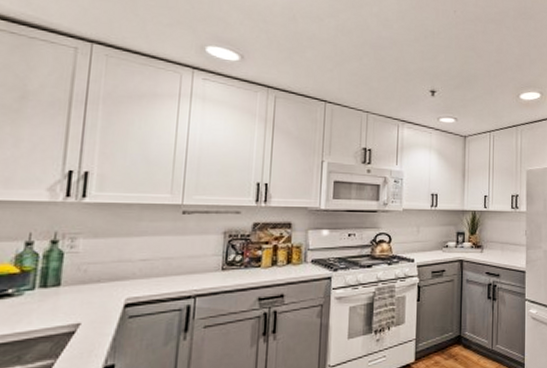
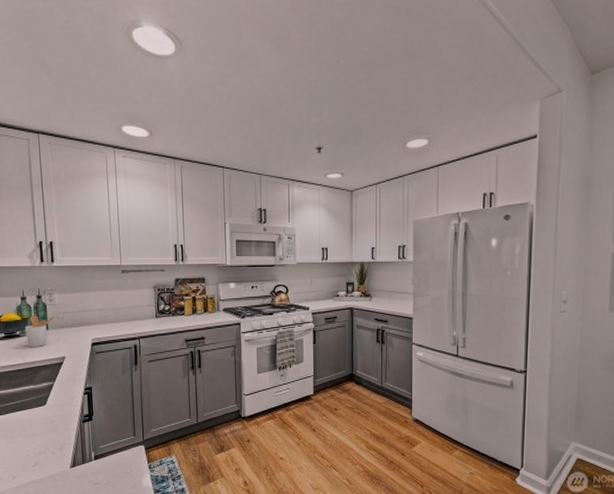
utensil holder: none [22,266,74,312] -> present [25,315,55,348]

